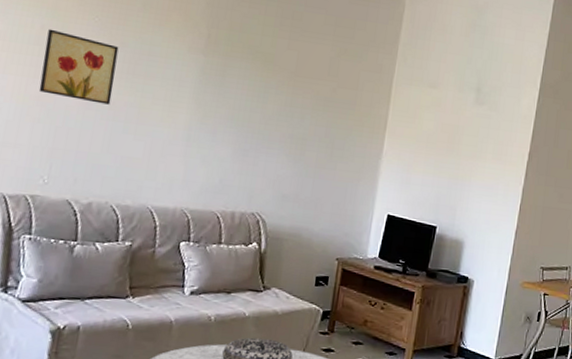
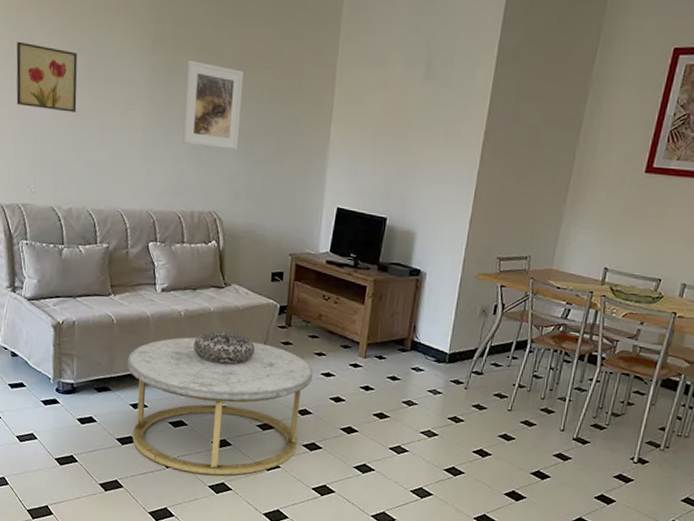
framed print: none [229,65,299,154] -> present [183,60,243,150]

